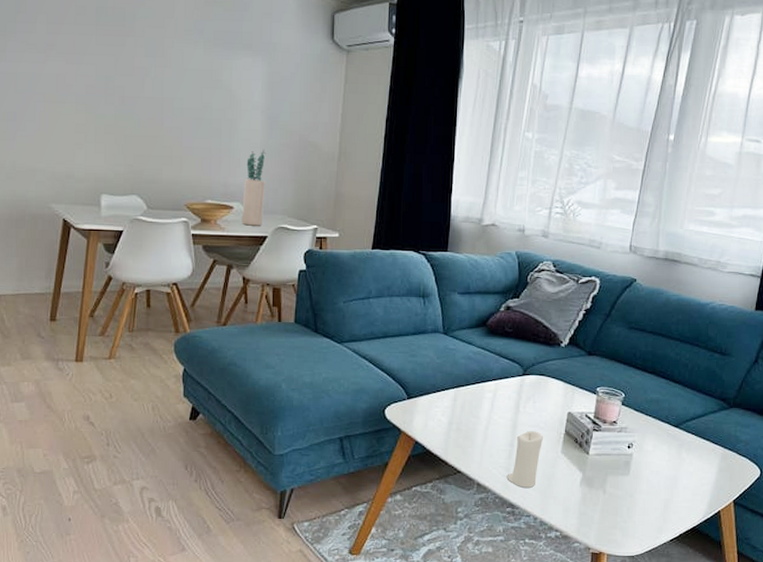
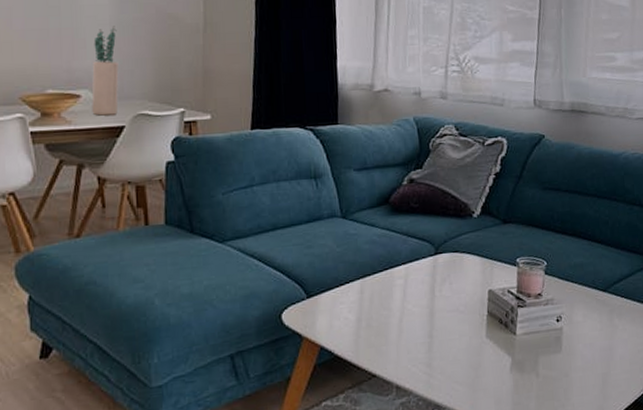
candle: present [506,431,543,488] -> none [428,316,465,384]

